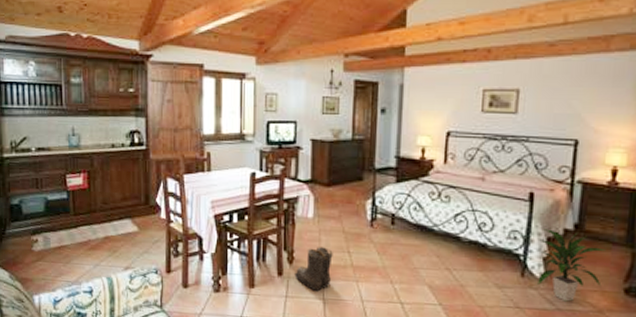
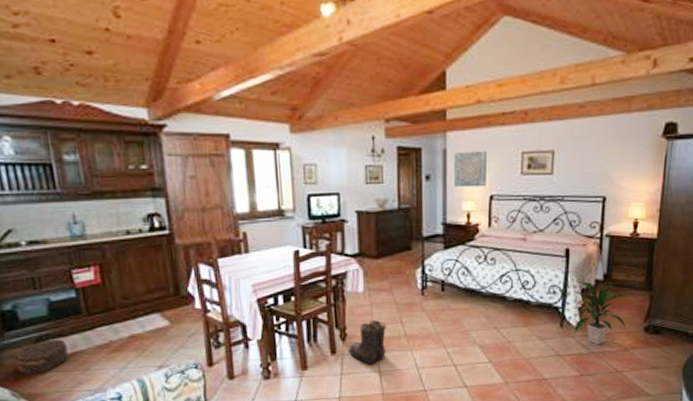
hat box: none [15,232,56,262] -> present [14,339,69,374]
wall art: none [410,87,445,123] -> present [454,151,486,188]

